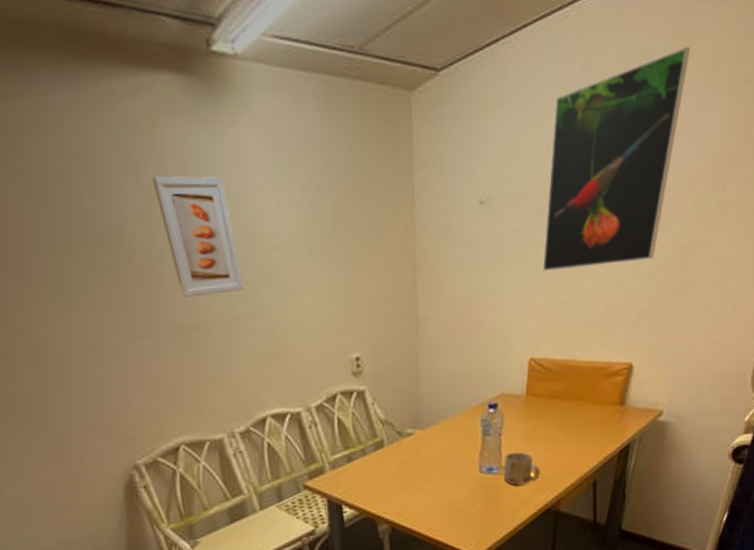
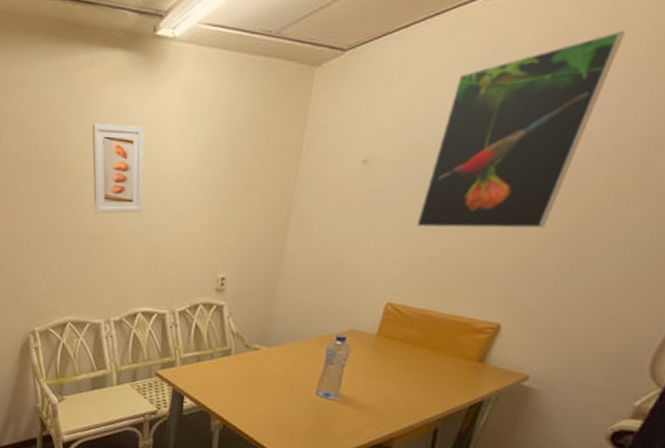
mug: present [503,451,540,486] -> none [338,384,378,416]

